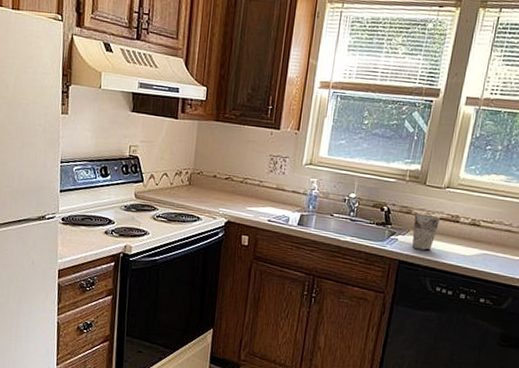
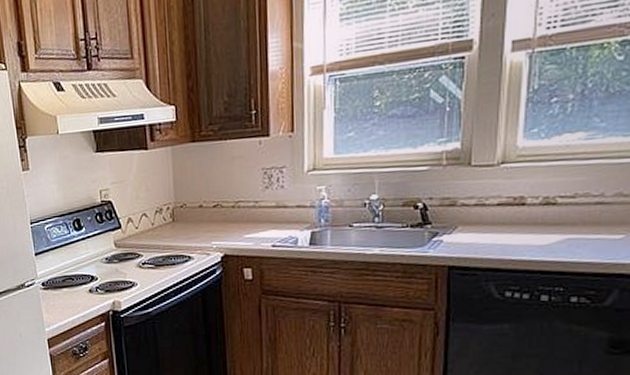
cup: present [412,213,440,251] -> none [462,202,497,249]

